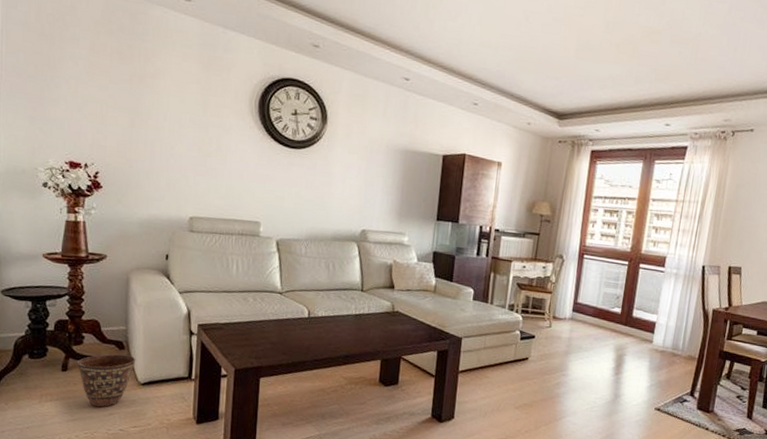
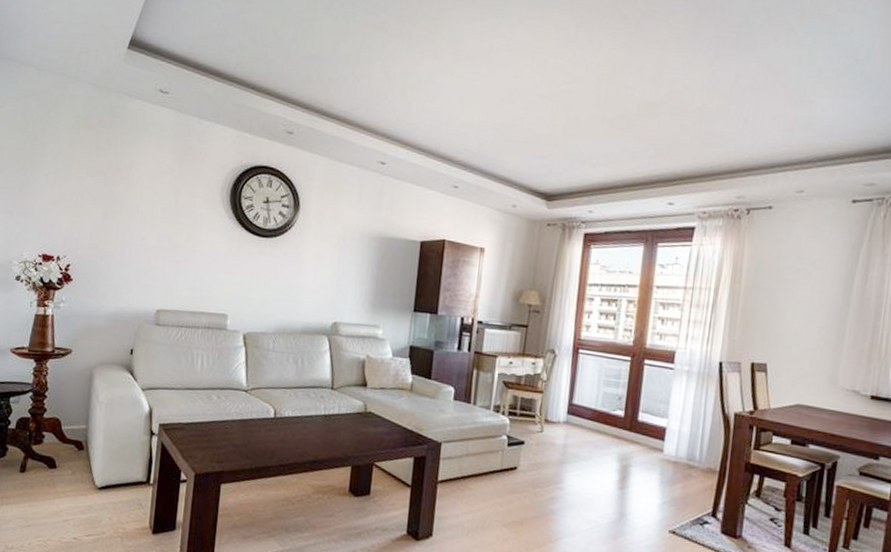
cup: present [76,354,136,408] -> none [35,454,95,513]

